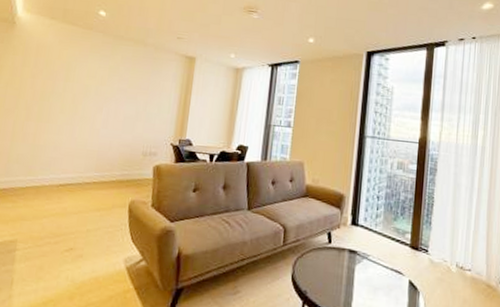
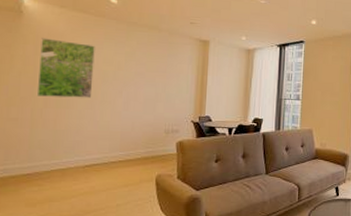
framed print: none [20,49,80,114] -> present [36,38,95,98]

